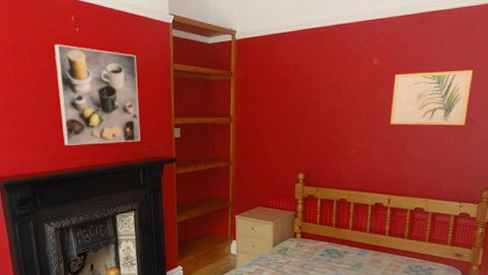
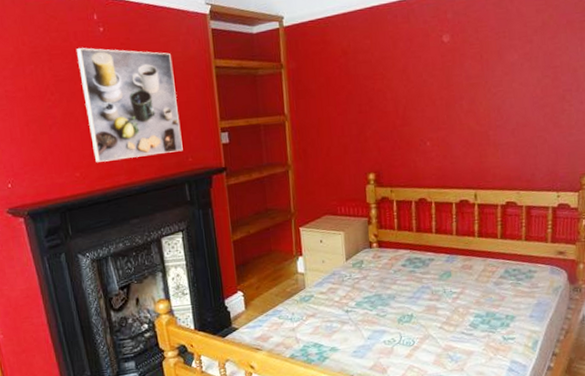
wall art: present [390,70,473,126] -> none [468,39,558,109]

